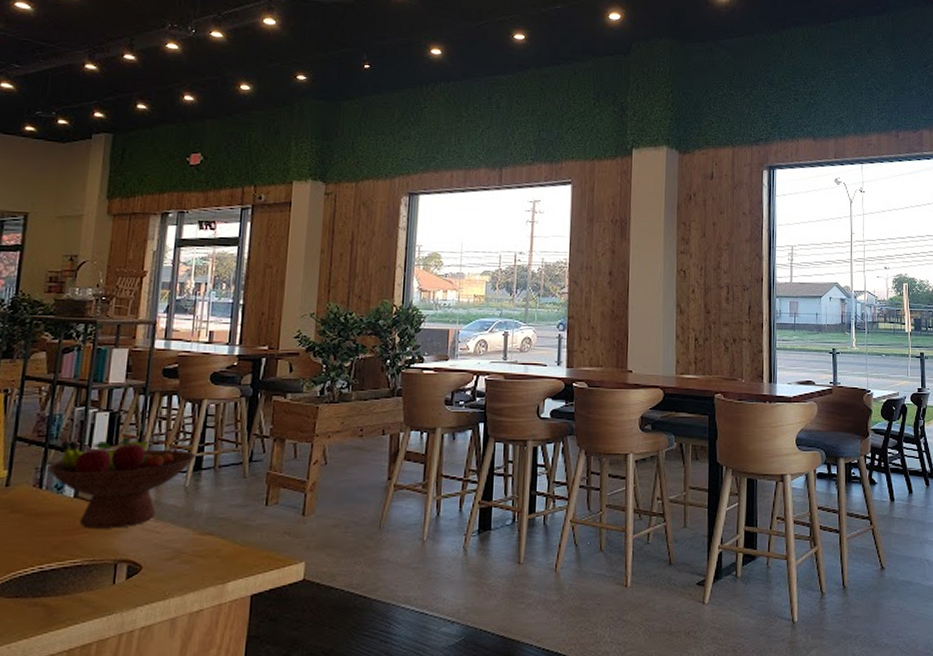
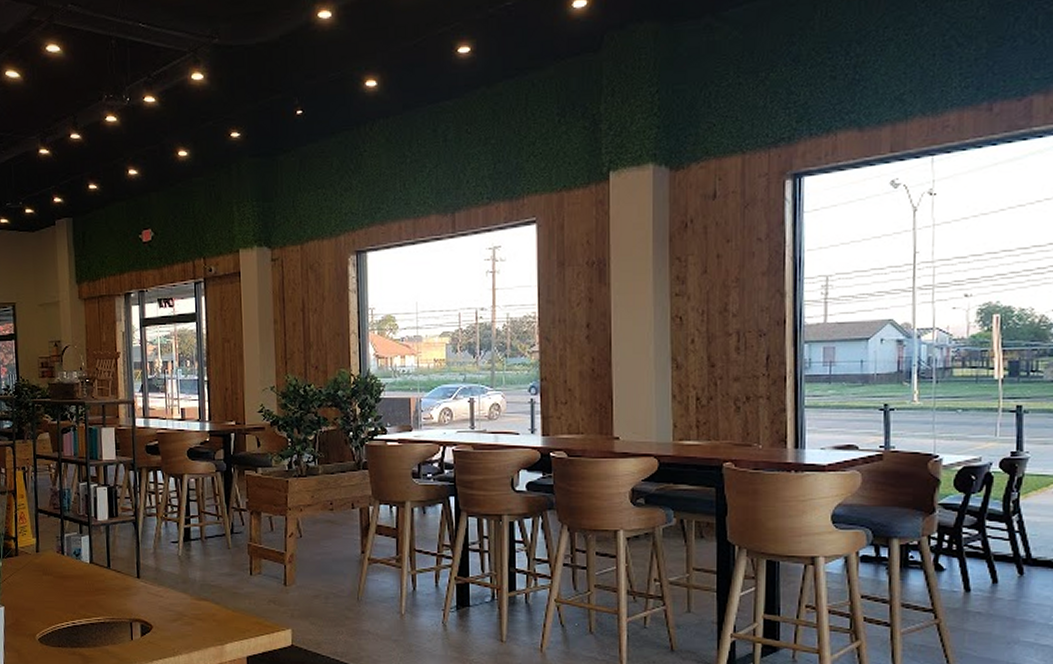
fruit bowl: present [46,437,196,529] -> none [64,510,184,592]

